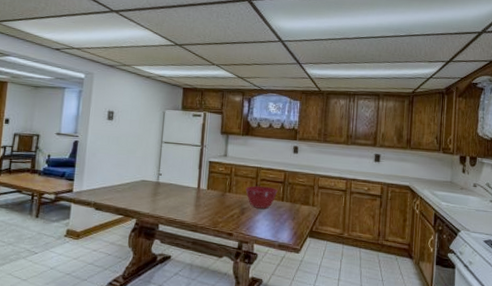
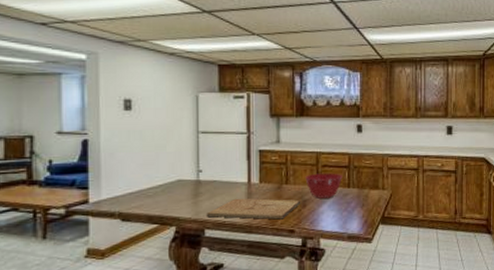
cutting board: none [161,200,241,223] -> present [206,198,301,220]

